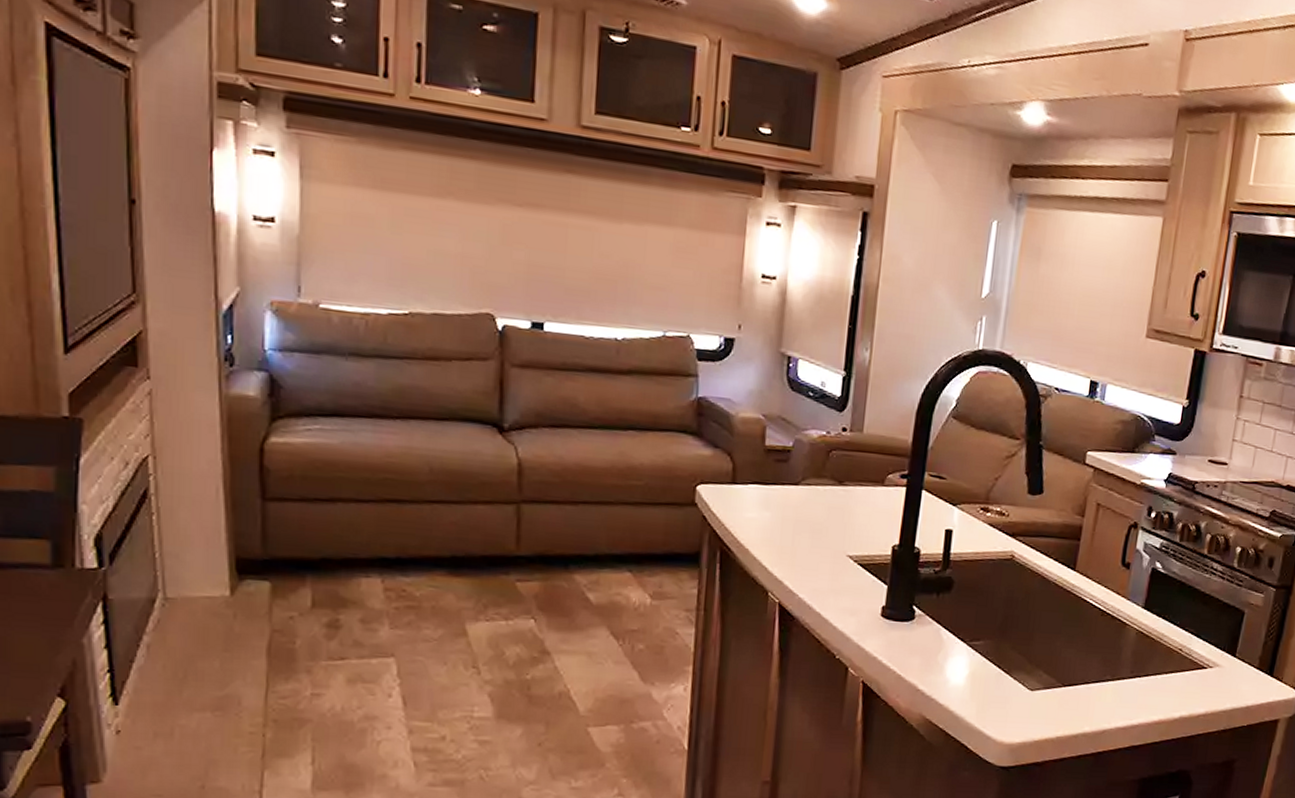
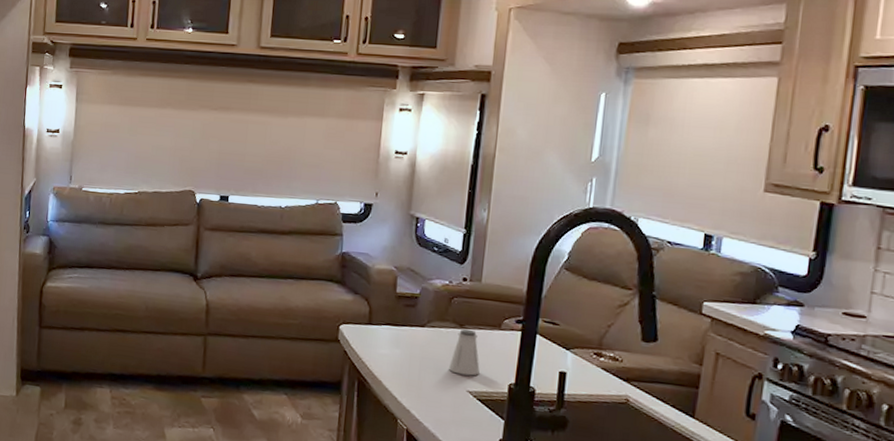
saltshaker: none [827,486,861,539] -> present [449,329,480,376]

